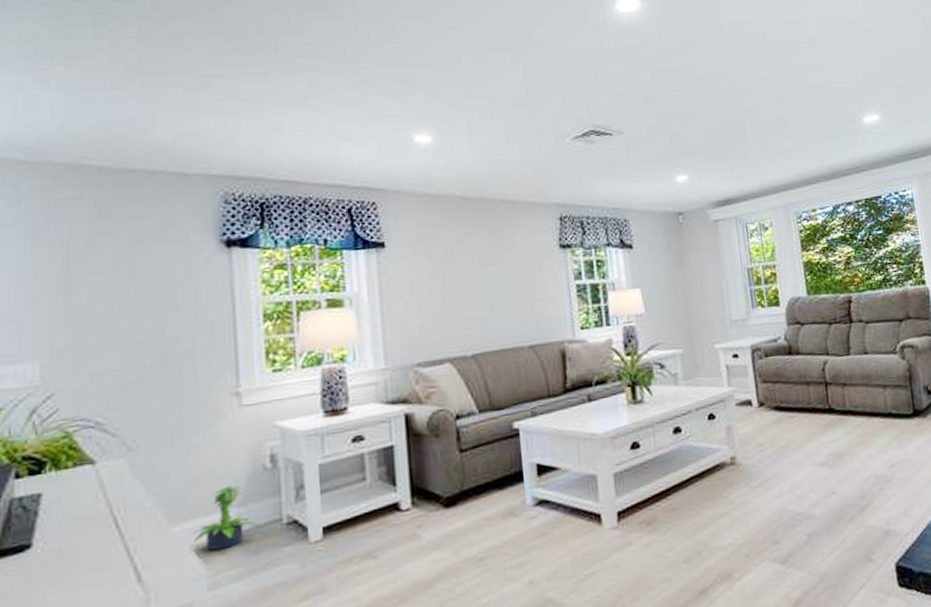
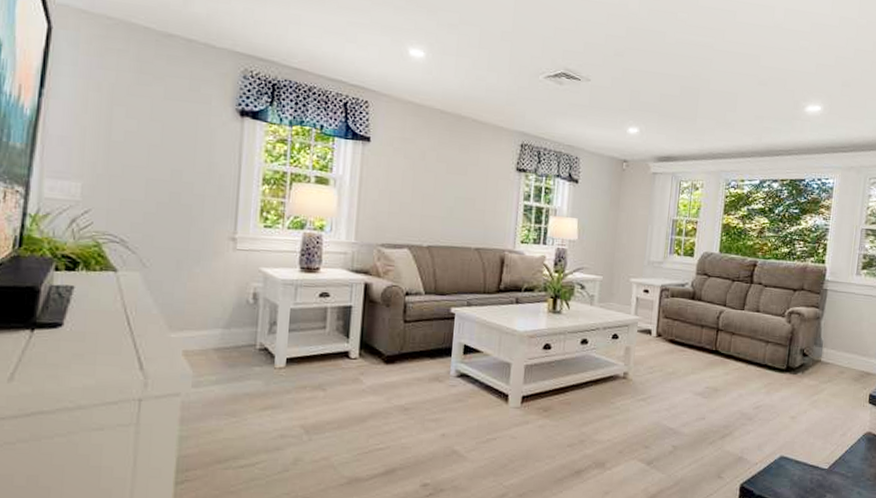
potted plant: present [193,485,258,551] -> none [186,310,237,358]

